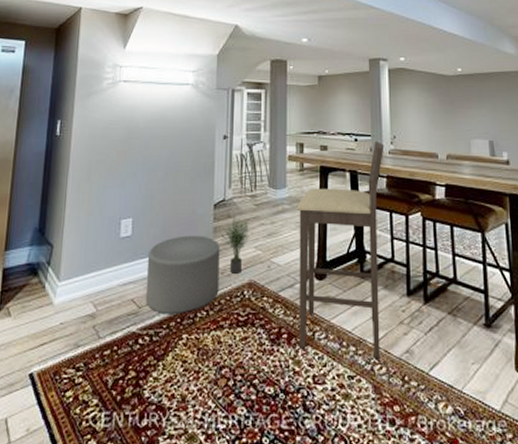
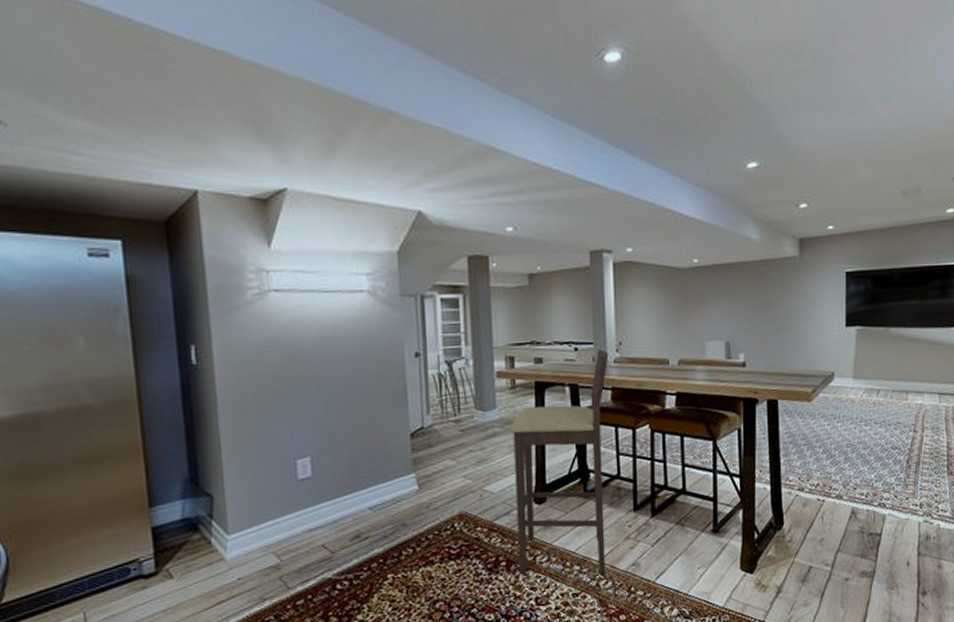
pouf: present [145,235,220,315] -> none [335,469,425,557]
potted plant: present [220,216,250,274] -> none [422,444,457,507]

